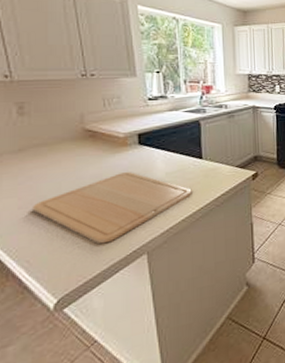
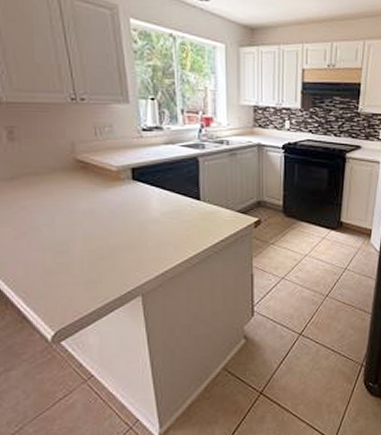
chopping board: present [33,171,192,244] -> none [27,208,189,282]

